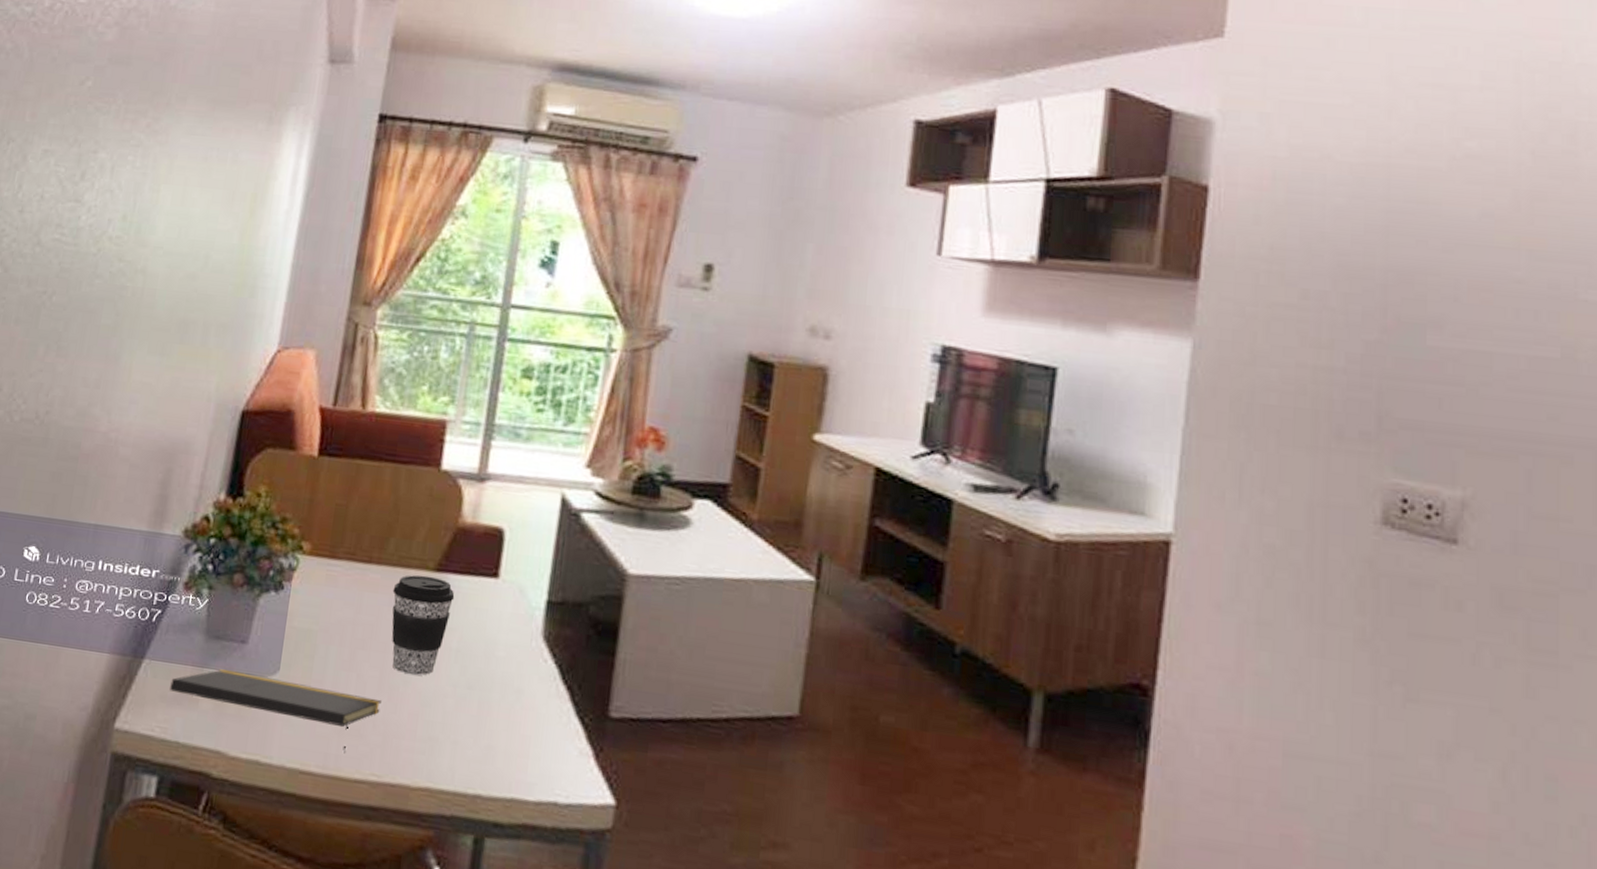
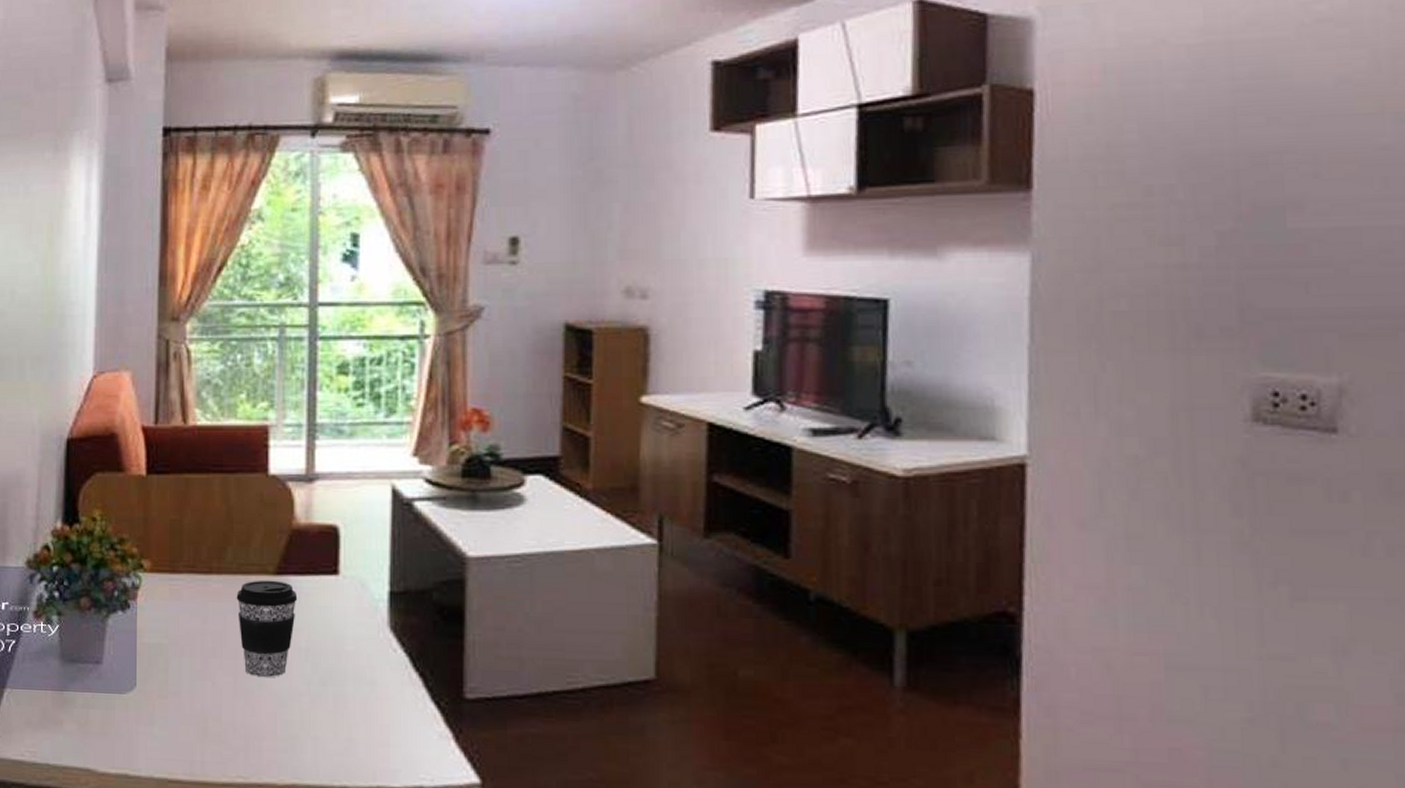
notepad: present [170,668,381,754] -> none [34,690,238,760]

